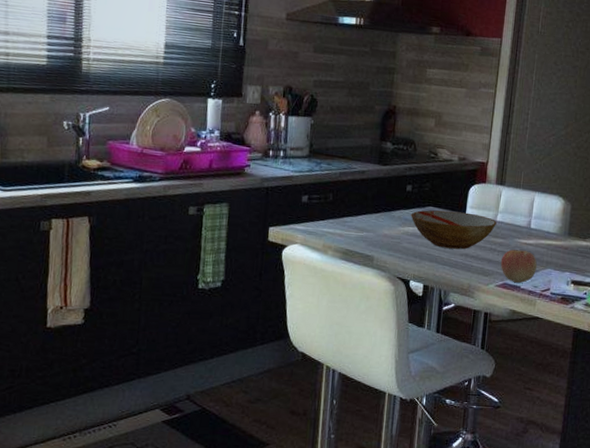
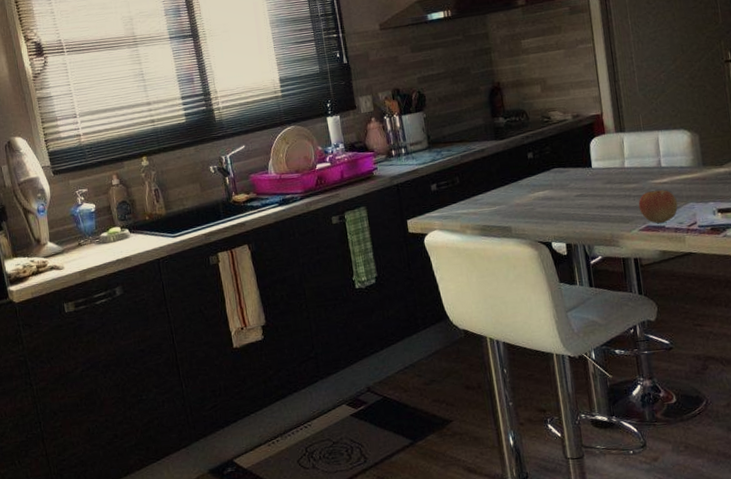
bowl: present [411,210,497,250] -> none [538,165,626,205]

